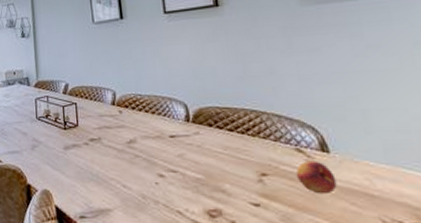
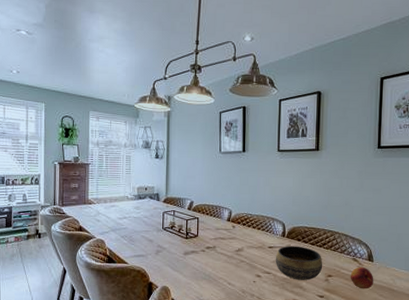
bowl: none [180,133,251,181] -> present [275,245,323,280]

